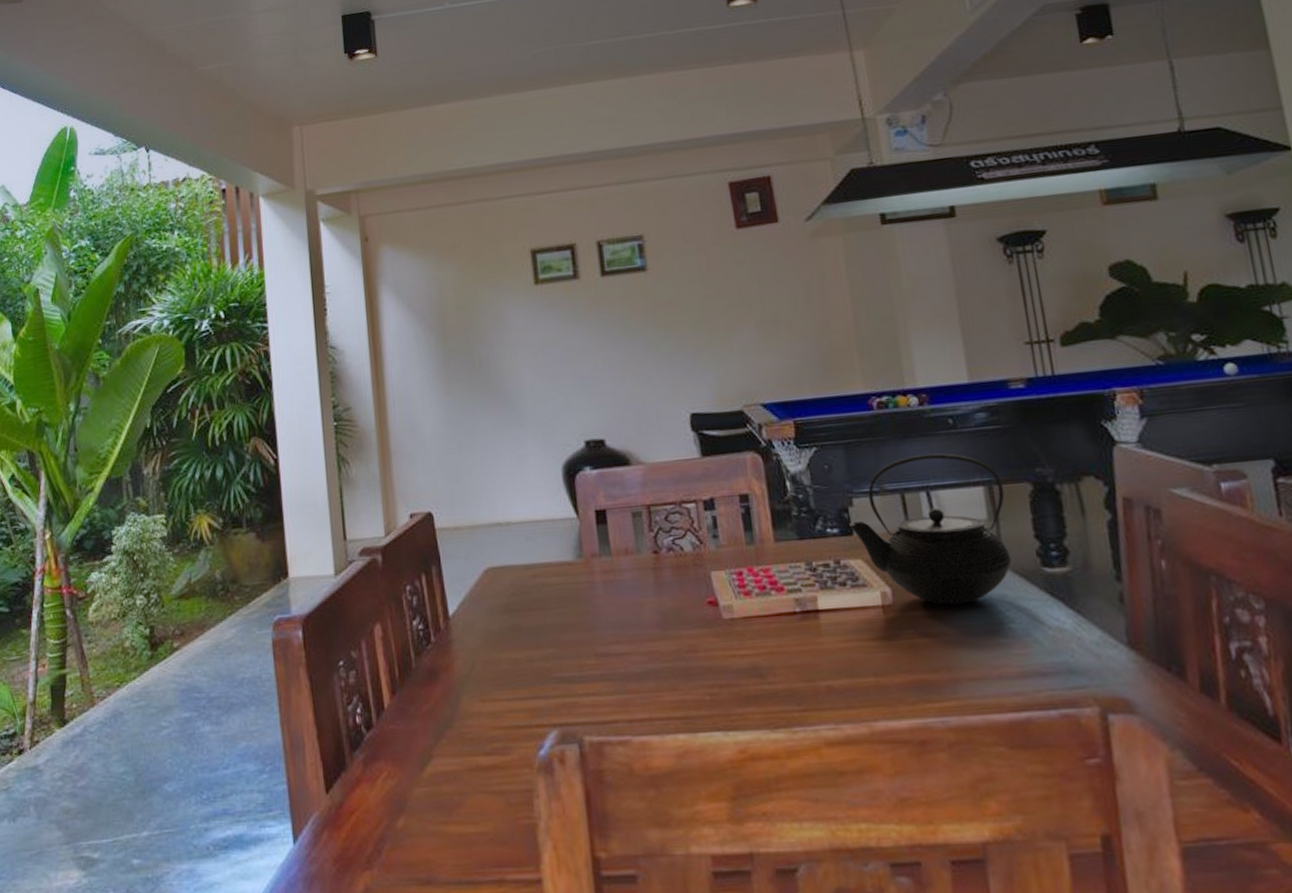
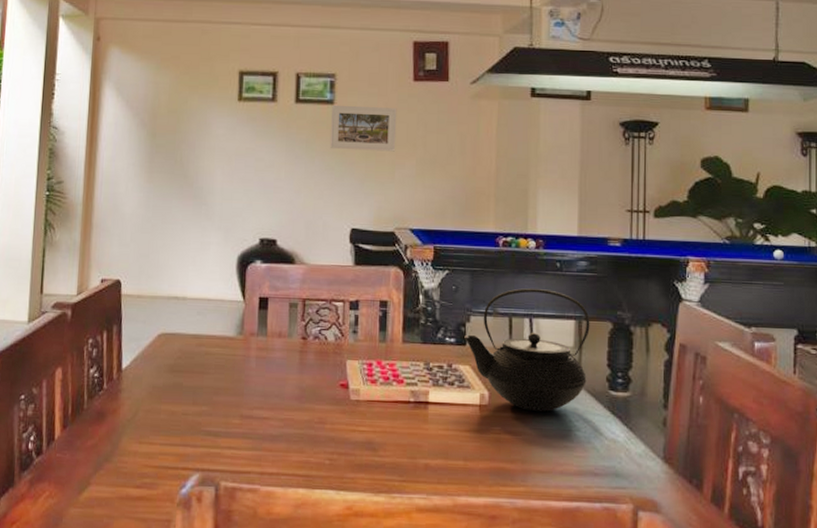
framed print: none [645,263,729,324] -> present [329,104,397,152]

